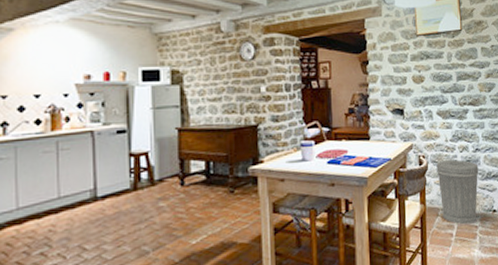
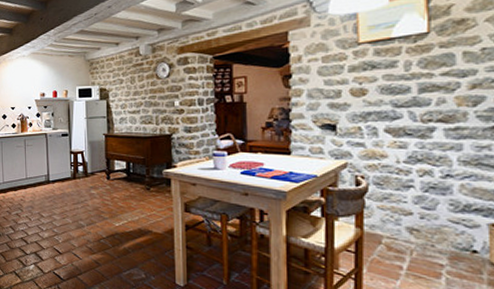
trash can: present [436,160,479,225] -> none [381,184,450,261]

